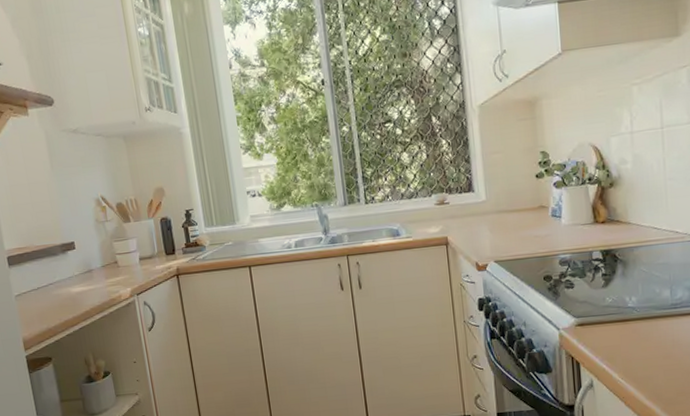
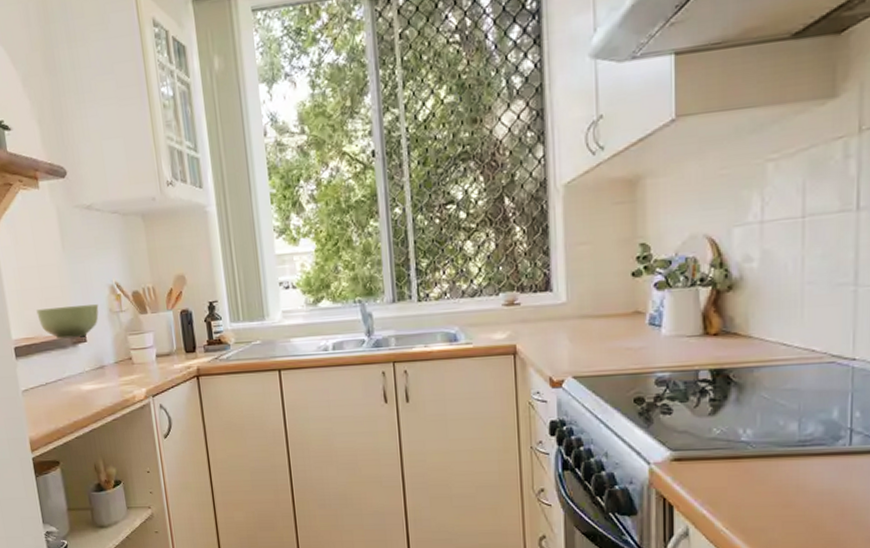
bowl: none [27,215,86,248] -> present [36,304,99,339]

